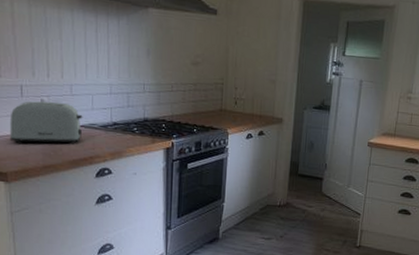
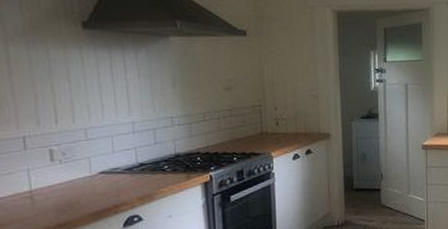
toaster: present [9,101,83,144] -> none [11,150,103,203]

